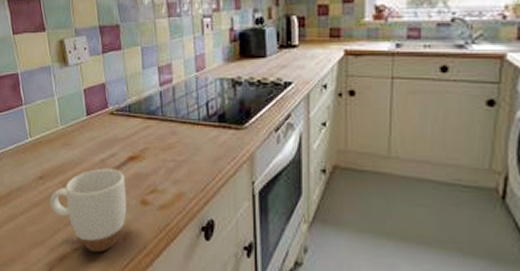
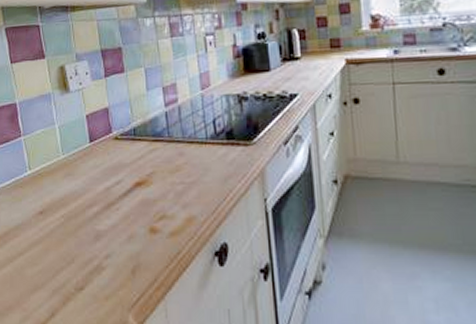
mug: present [50,168,127,253] -> none [51,197,135,291]

